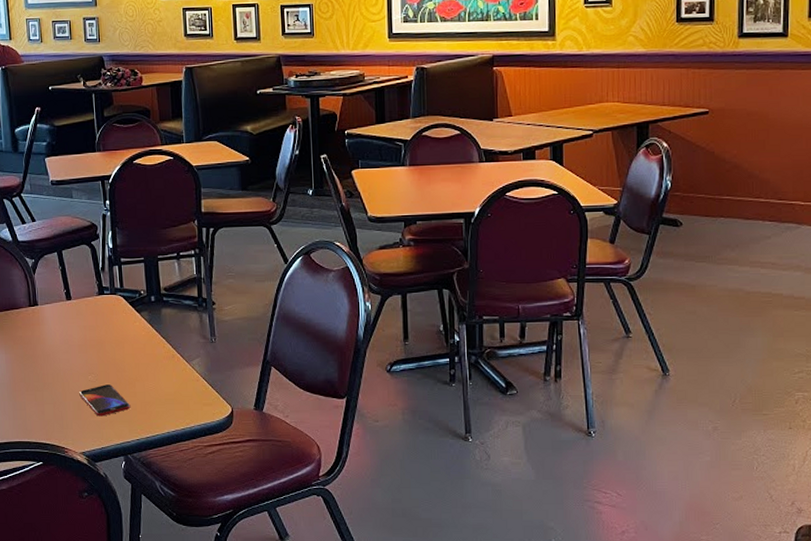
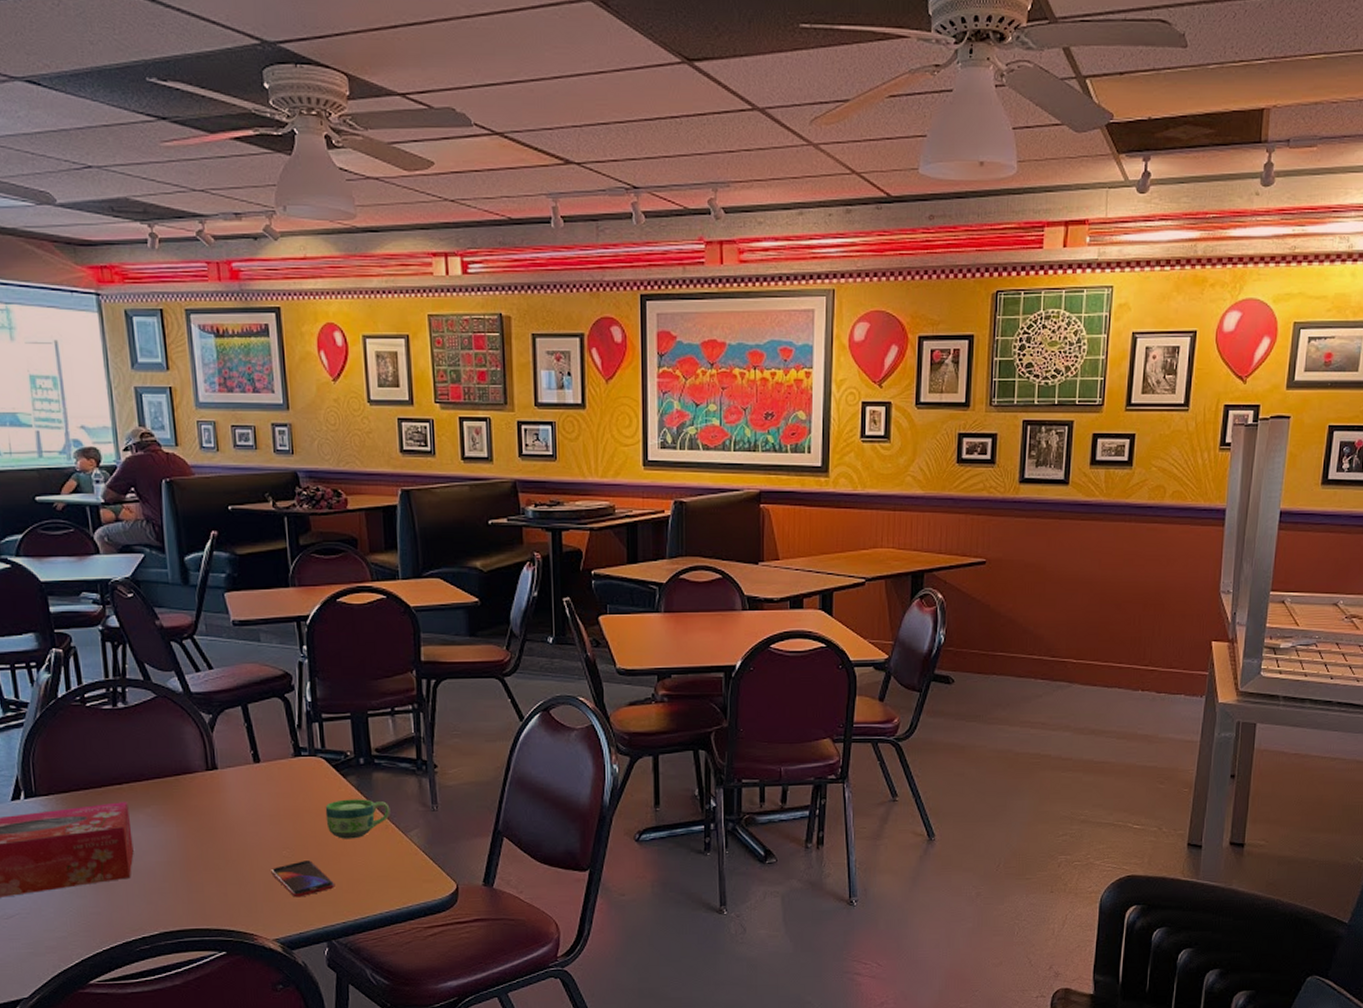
cup: none [123,332,176,366] -> present [325,799,390,839]

